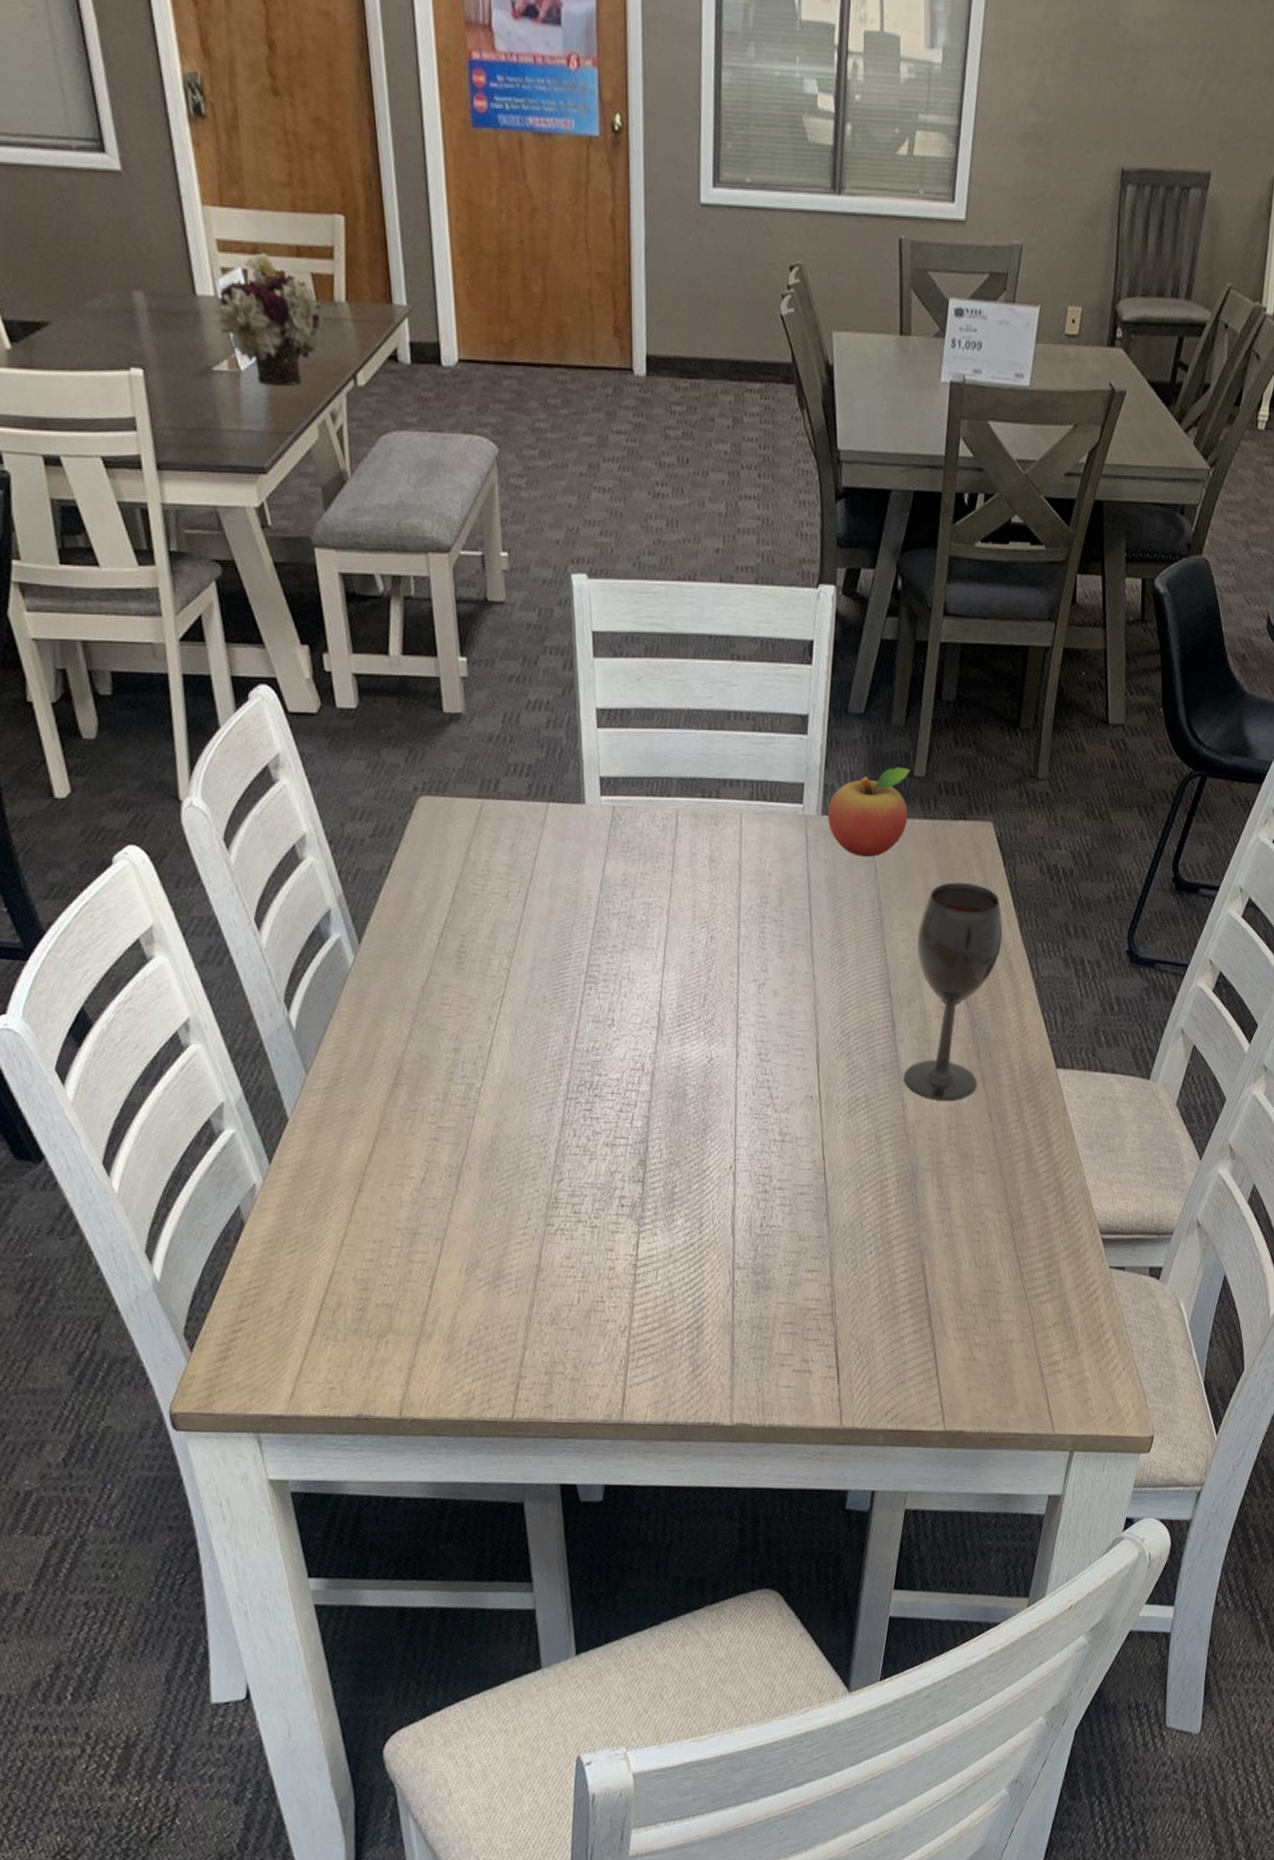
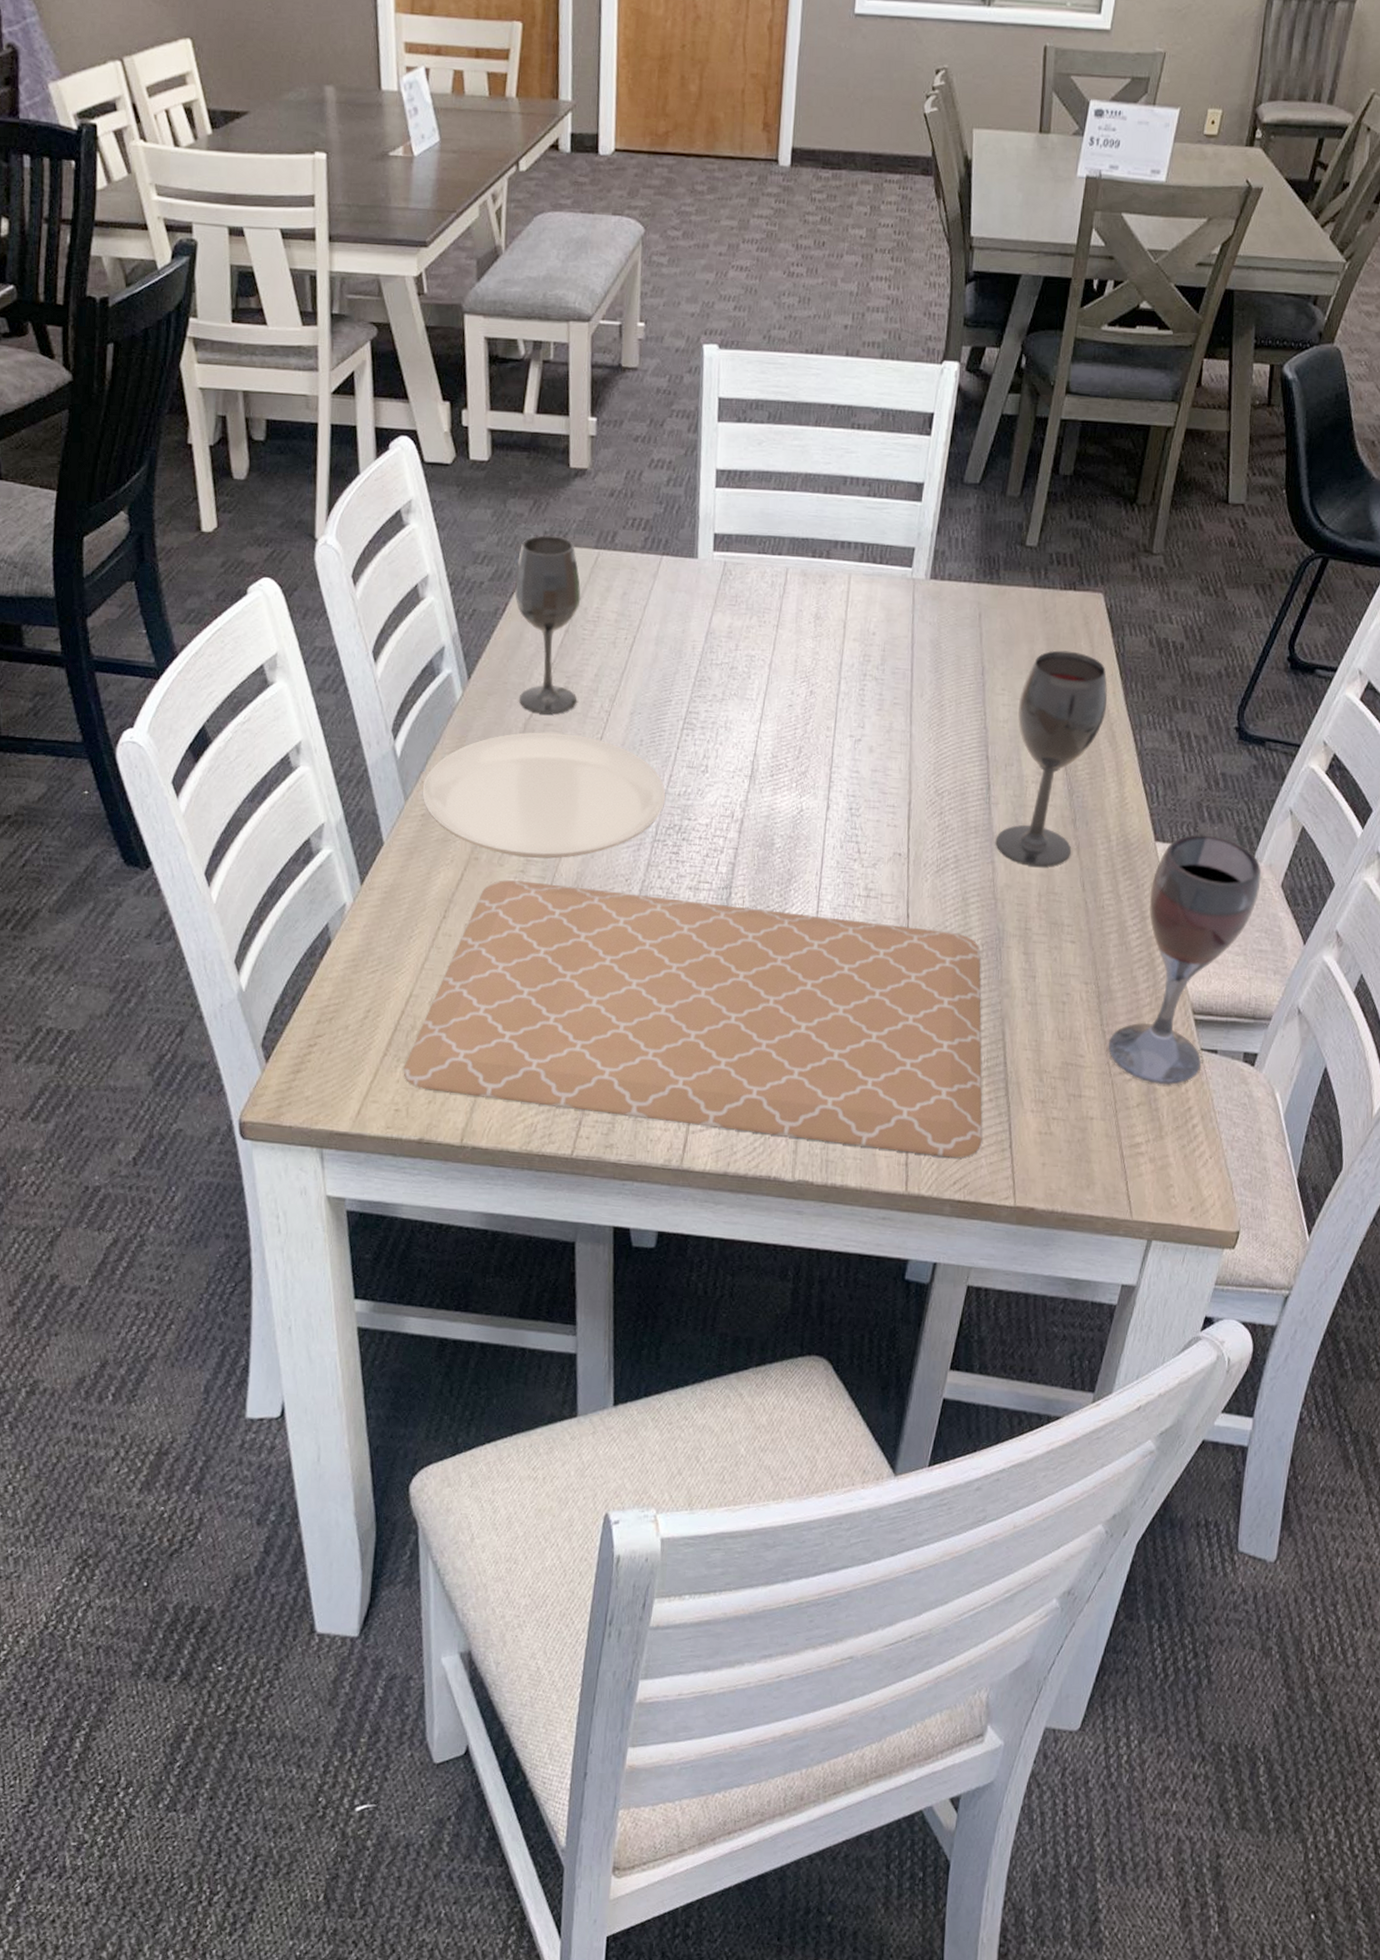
flower arrangement: present [215,252,325,385] -> none [395,53,494,170]
plate: none [323,994,574,1124] -> present [422,732,666,859]
placemat: none [333,1147,910,1390] -> present [403,880,983,1158]
wine glass: none [398,786,475,974] -> present [515,535,581,714]
fruit: present [828,767,910,857] -> none [936,536,1023,622]
cup: none [1023,1058,1158,1304] -> present [1108,833,1262,1085]

